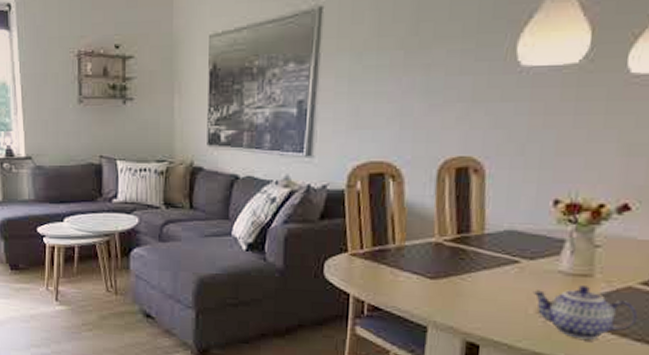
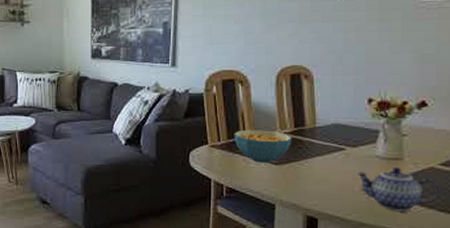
cereal bowl: none [380,235,453,277] -> present [234,130,292,163]

